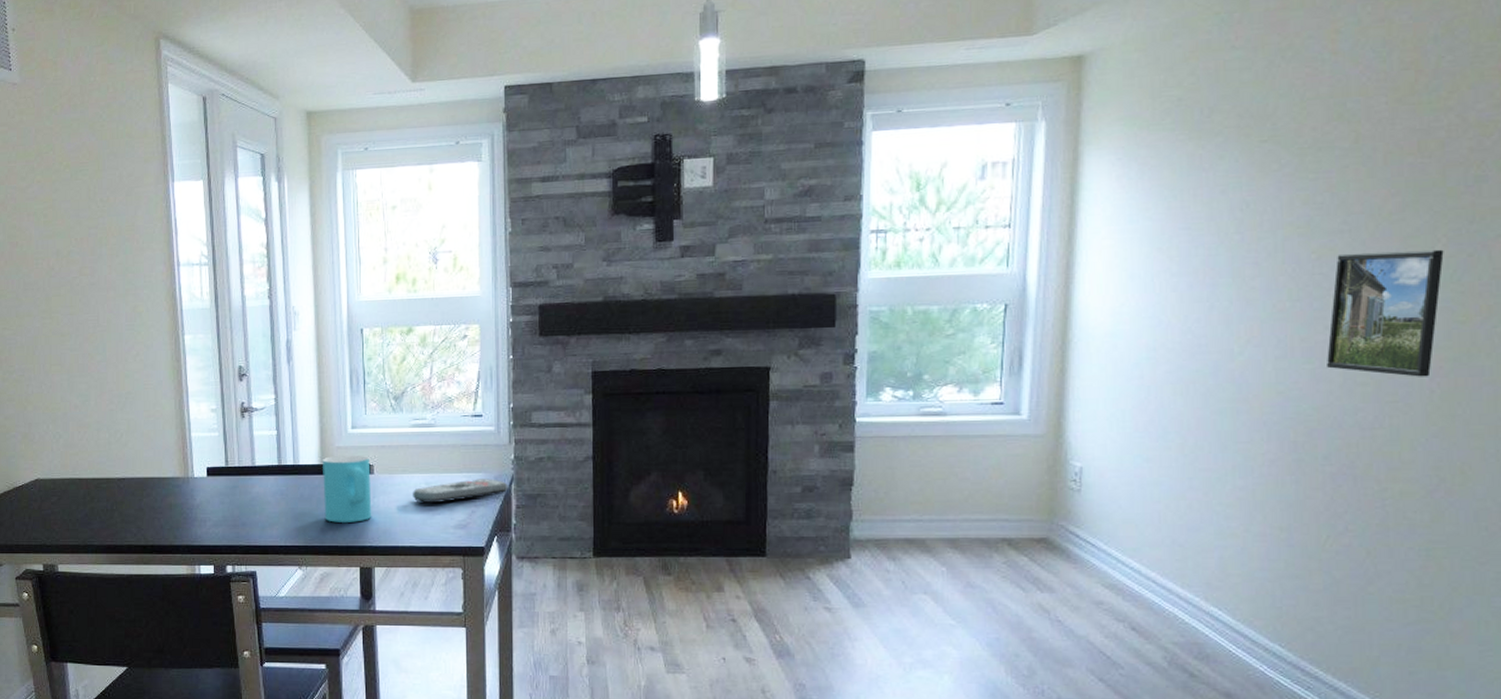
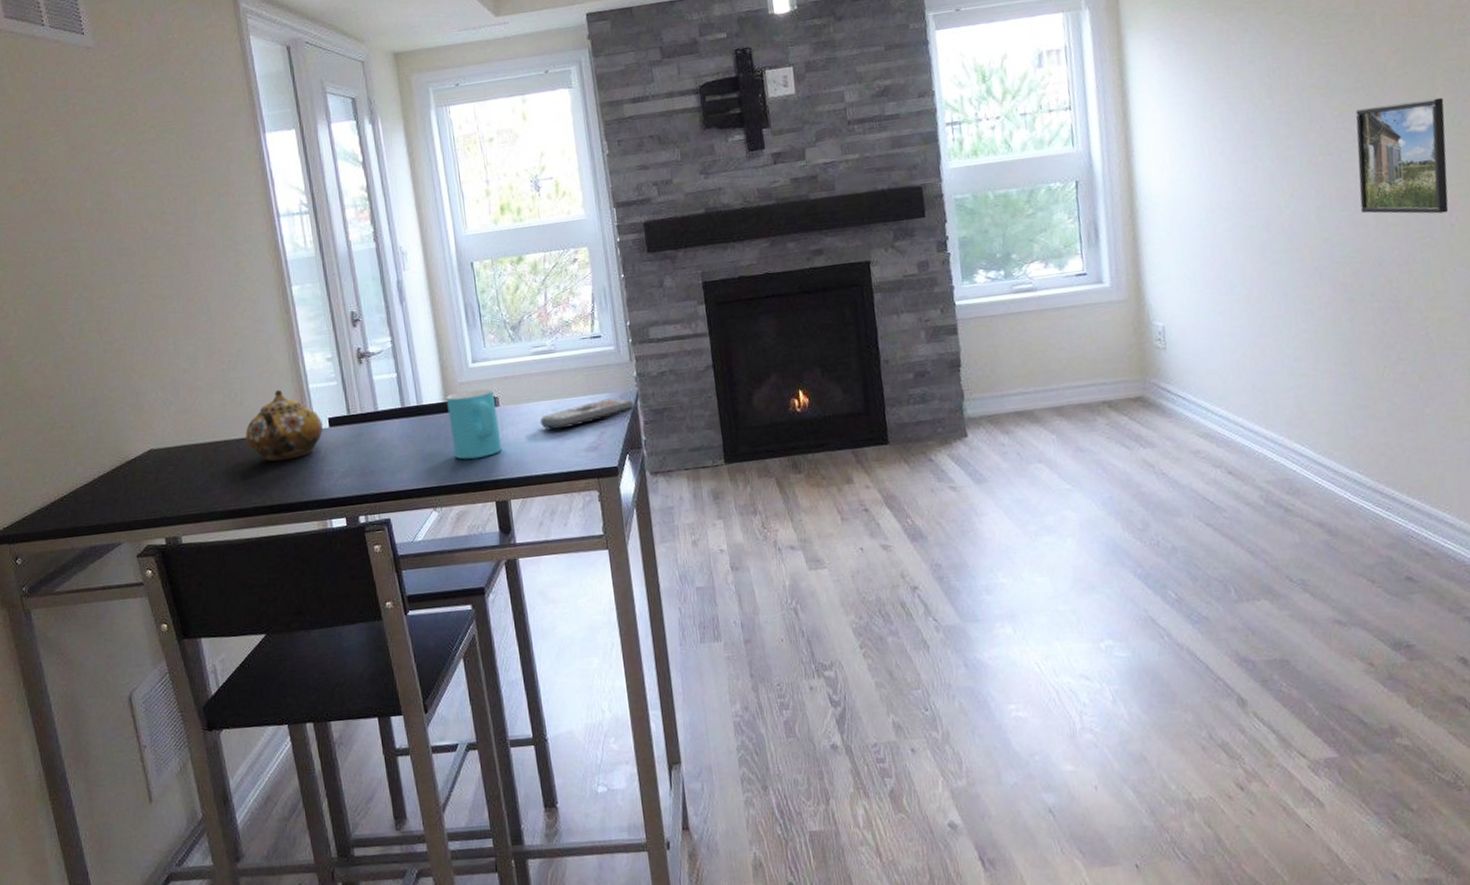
teapot: none [127,434,201,504] -> present [245,389,323,462]

